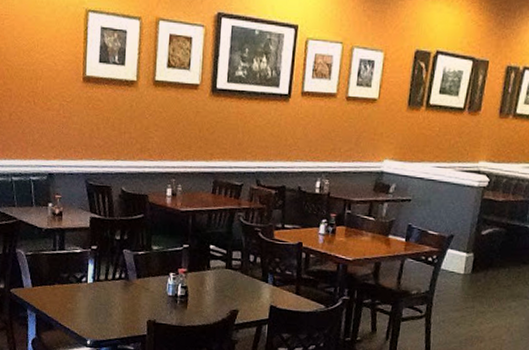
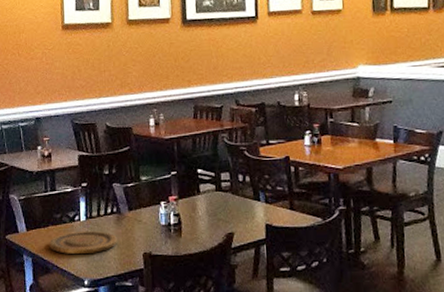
plate: none [54,292,123,316] -> present [49,230,117,255]

